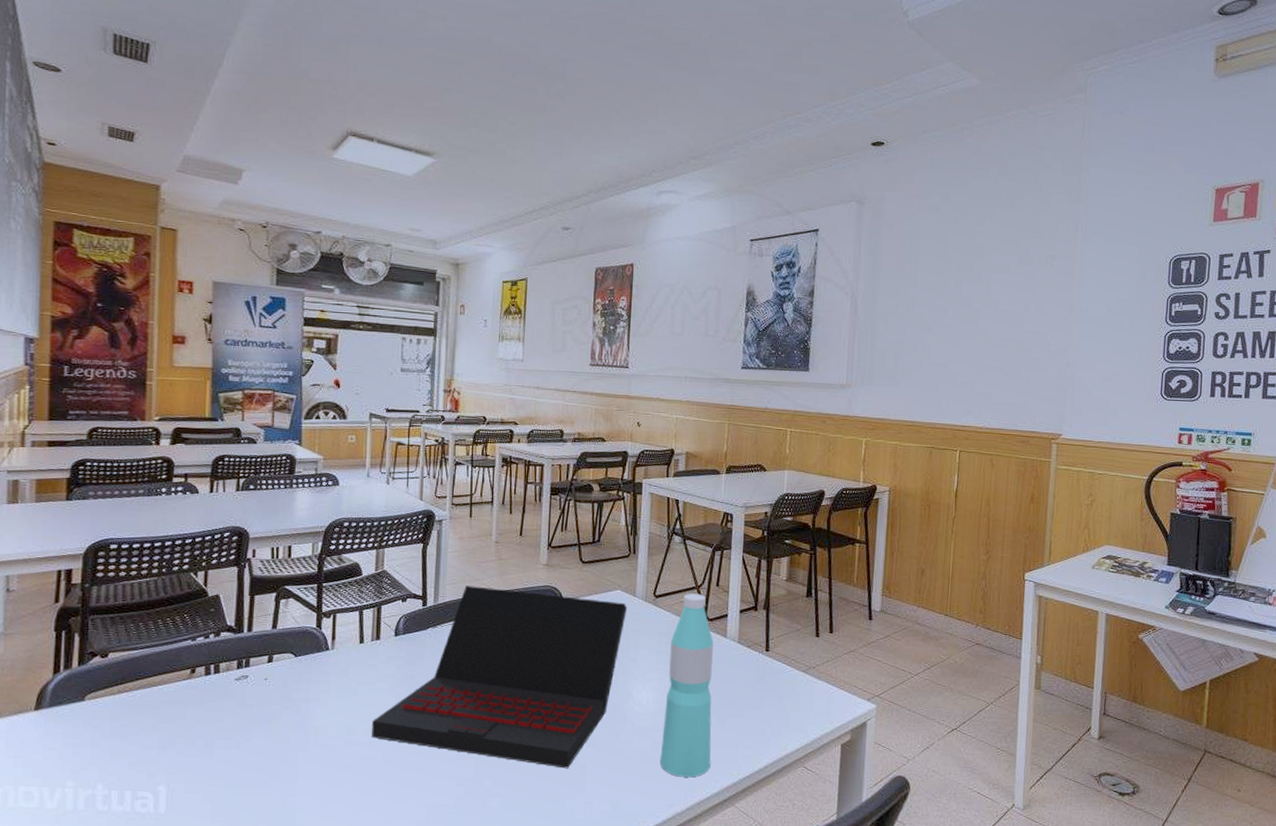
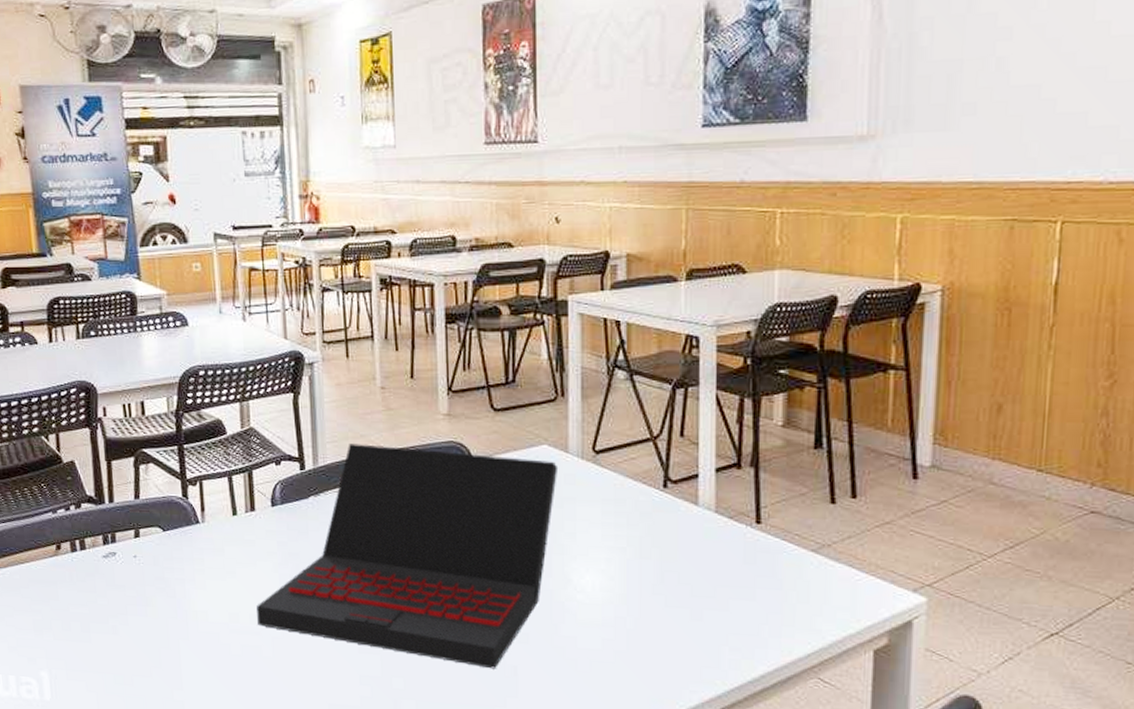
water bottle: present [660,593,714,778] -> none [614,447,685,686]

